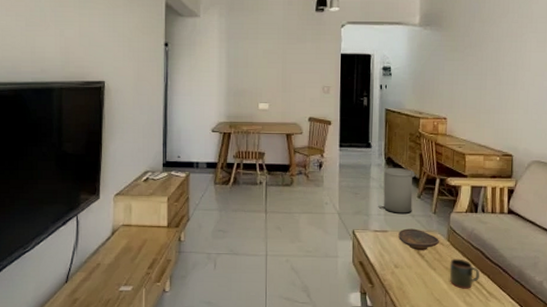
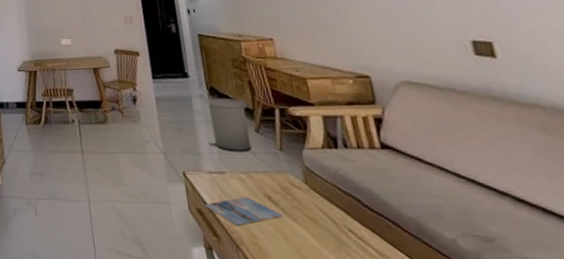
magazine: none [366,251,426,275] -> present [205,197,284,226]
decorative bowl: present [398,228,439,250] -> none [239,169,295,196]
mug: present [449,258,480,289] -> none [314,206,360,247]

